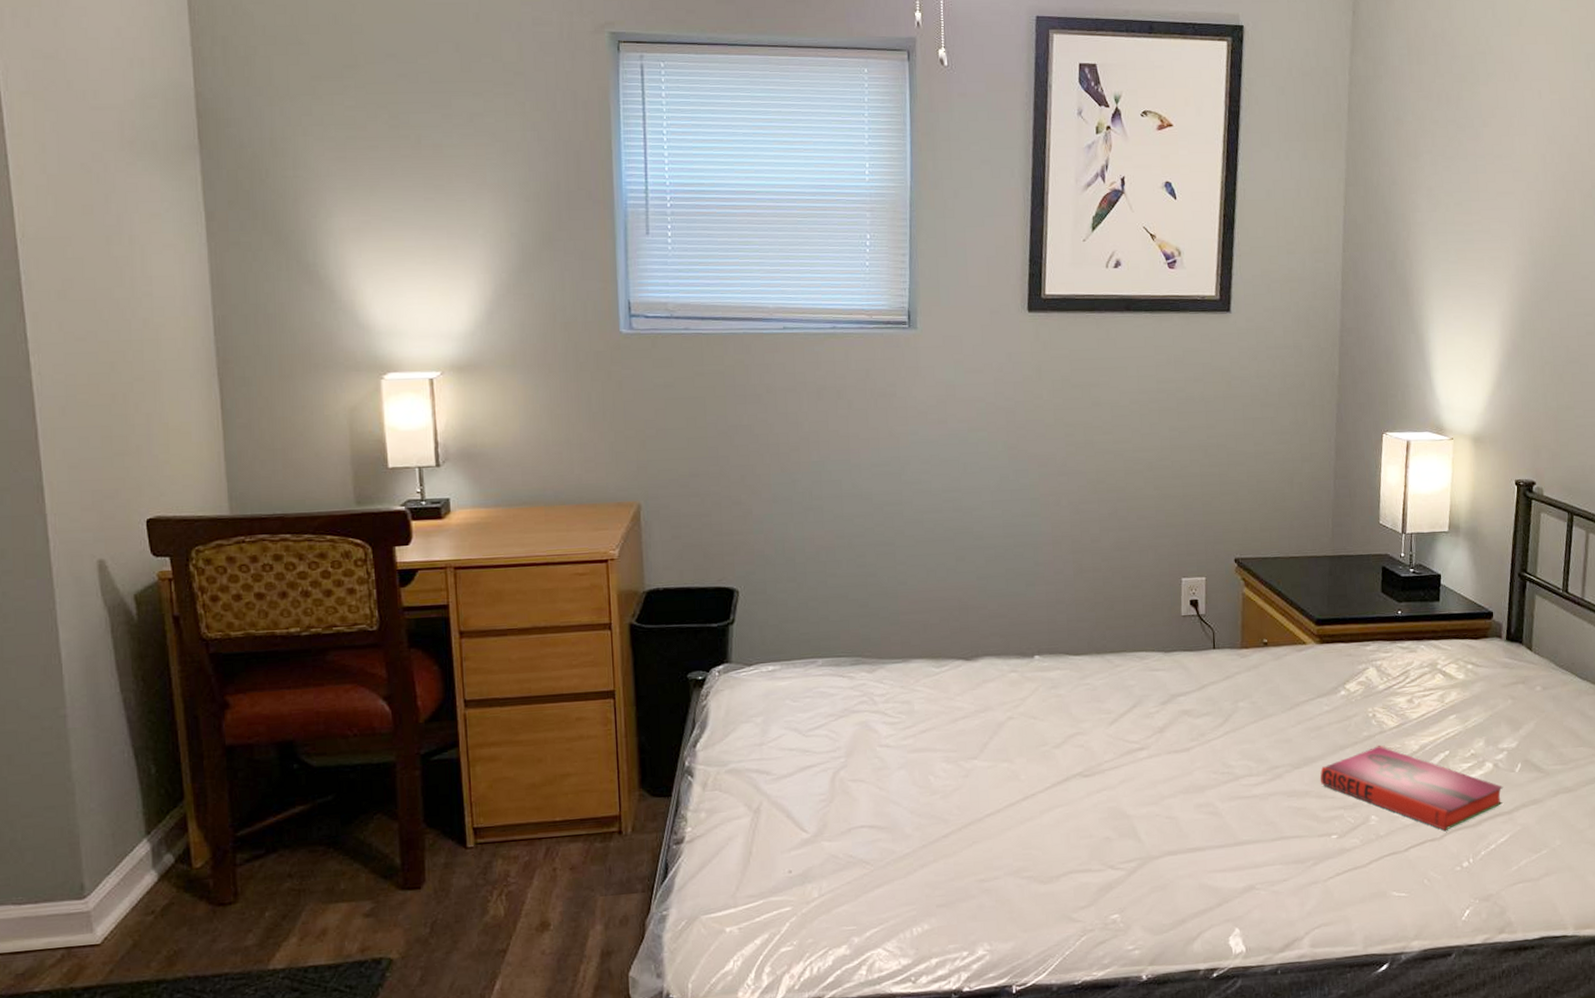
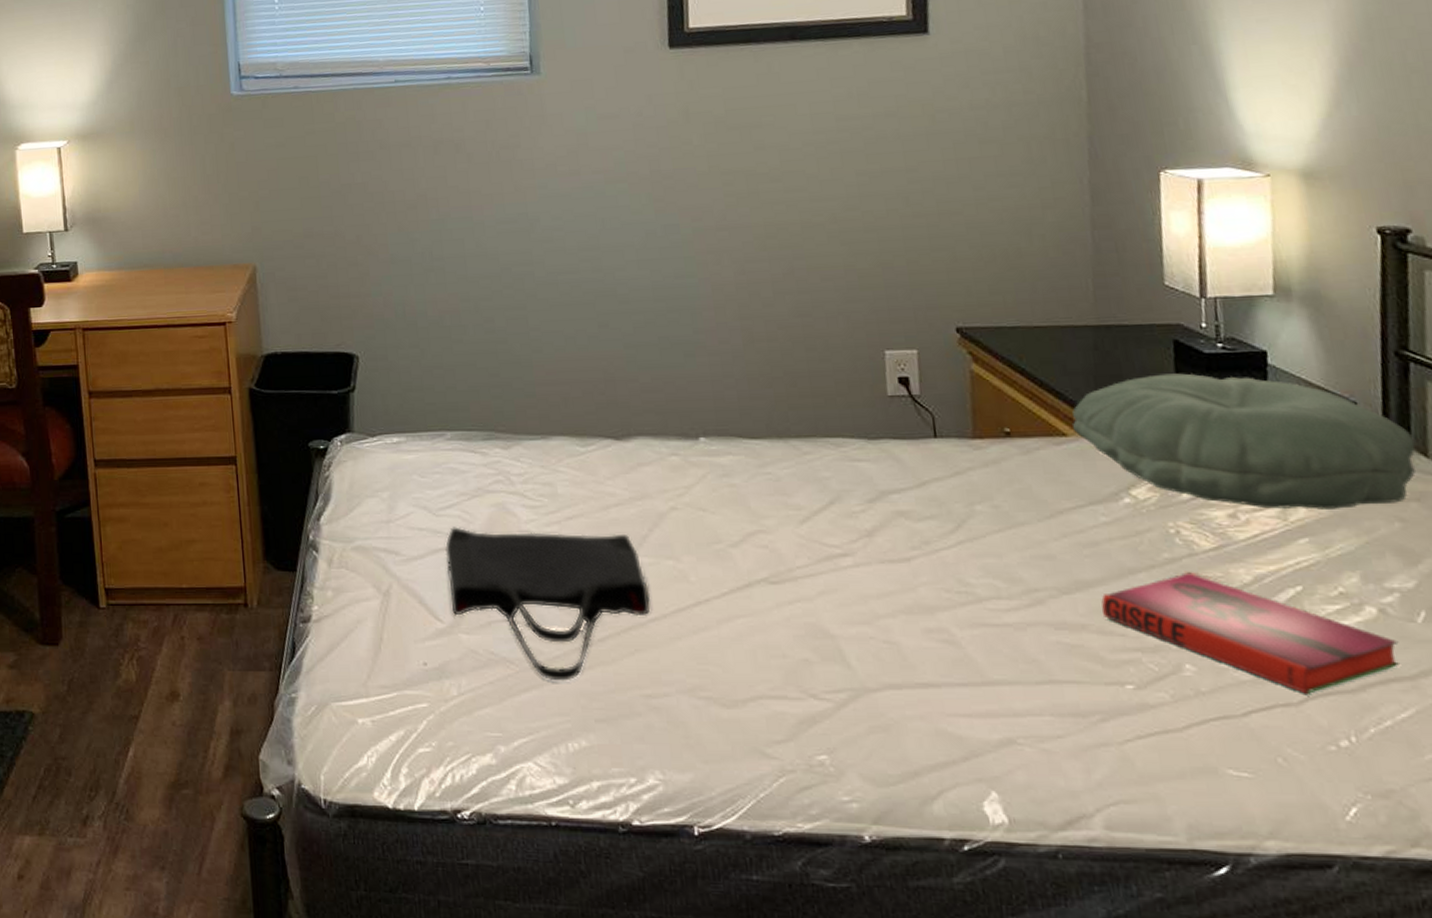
tote bag: none [812,743,987,876] -> present [444,527,650,681]
pillow: none [1311,592,1525,694] -> present [1072,373,1416,510]

